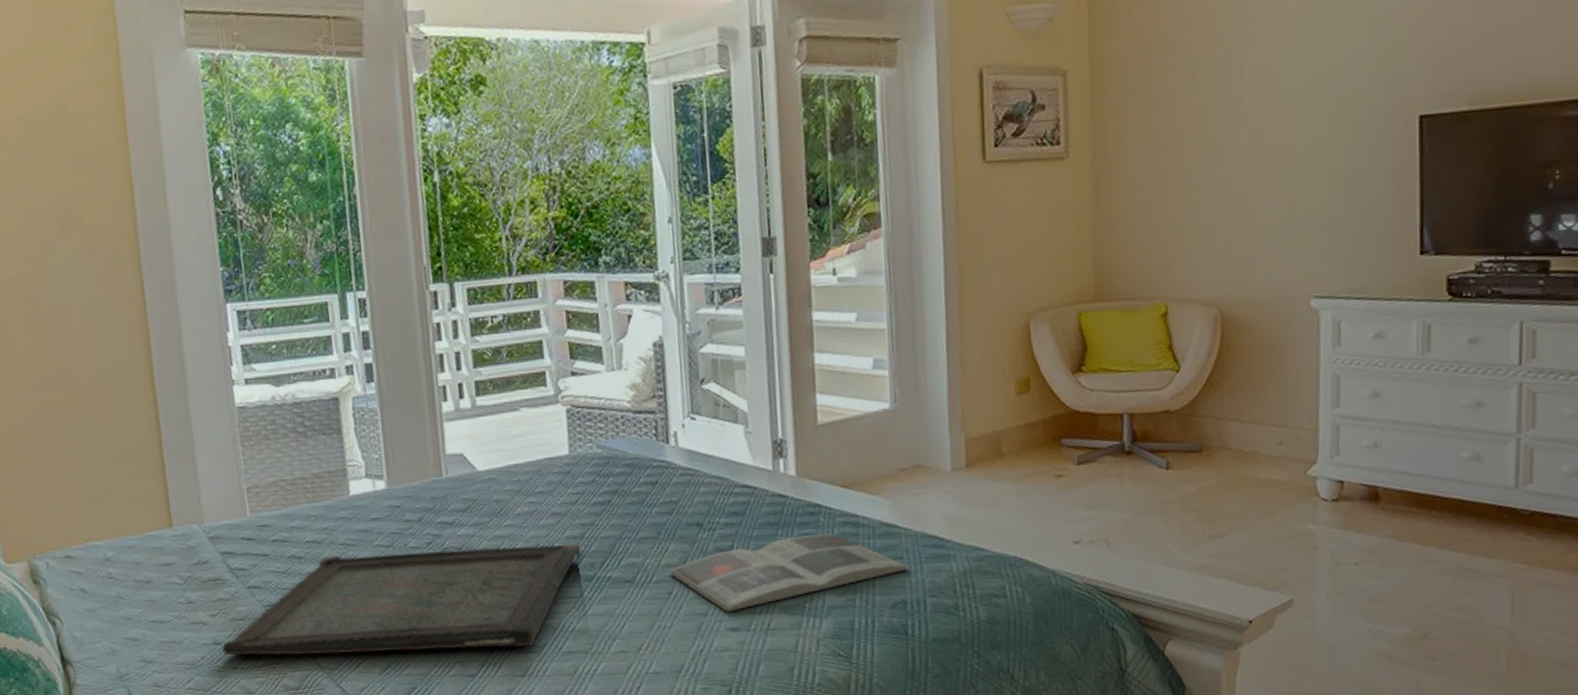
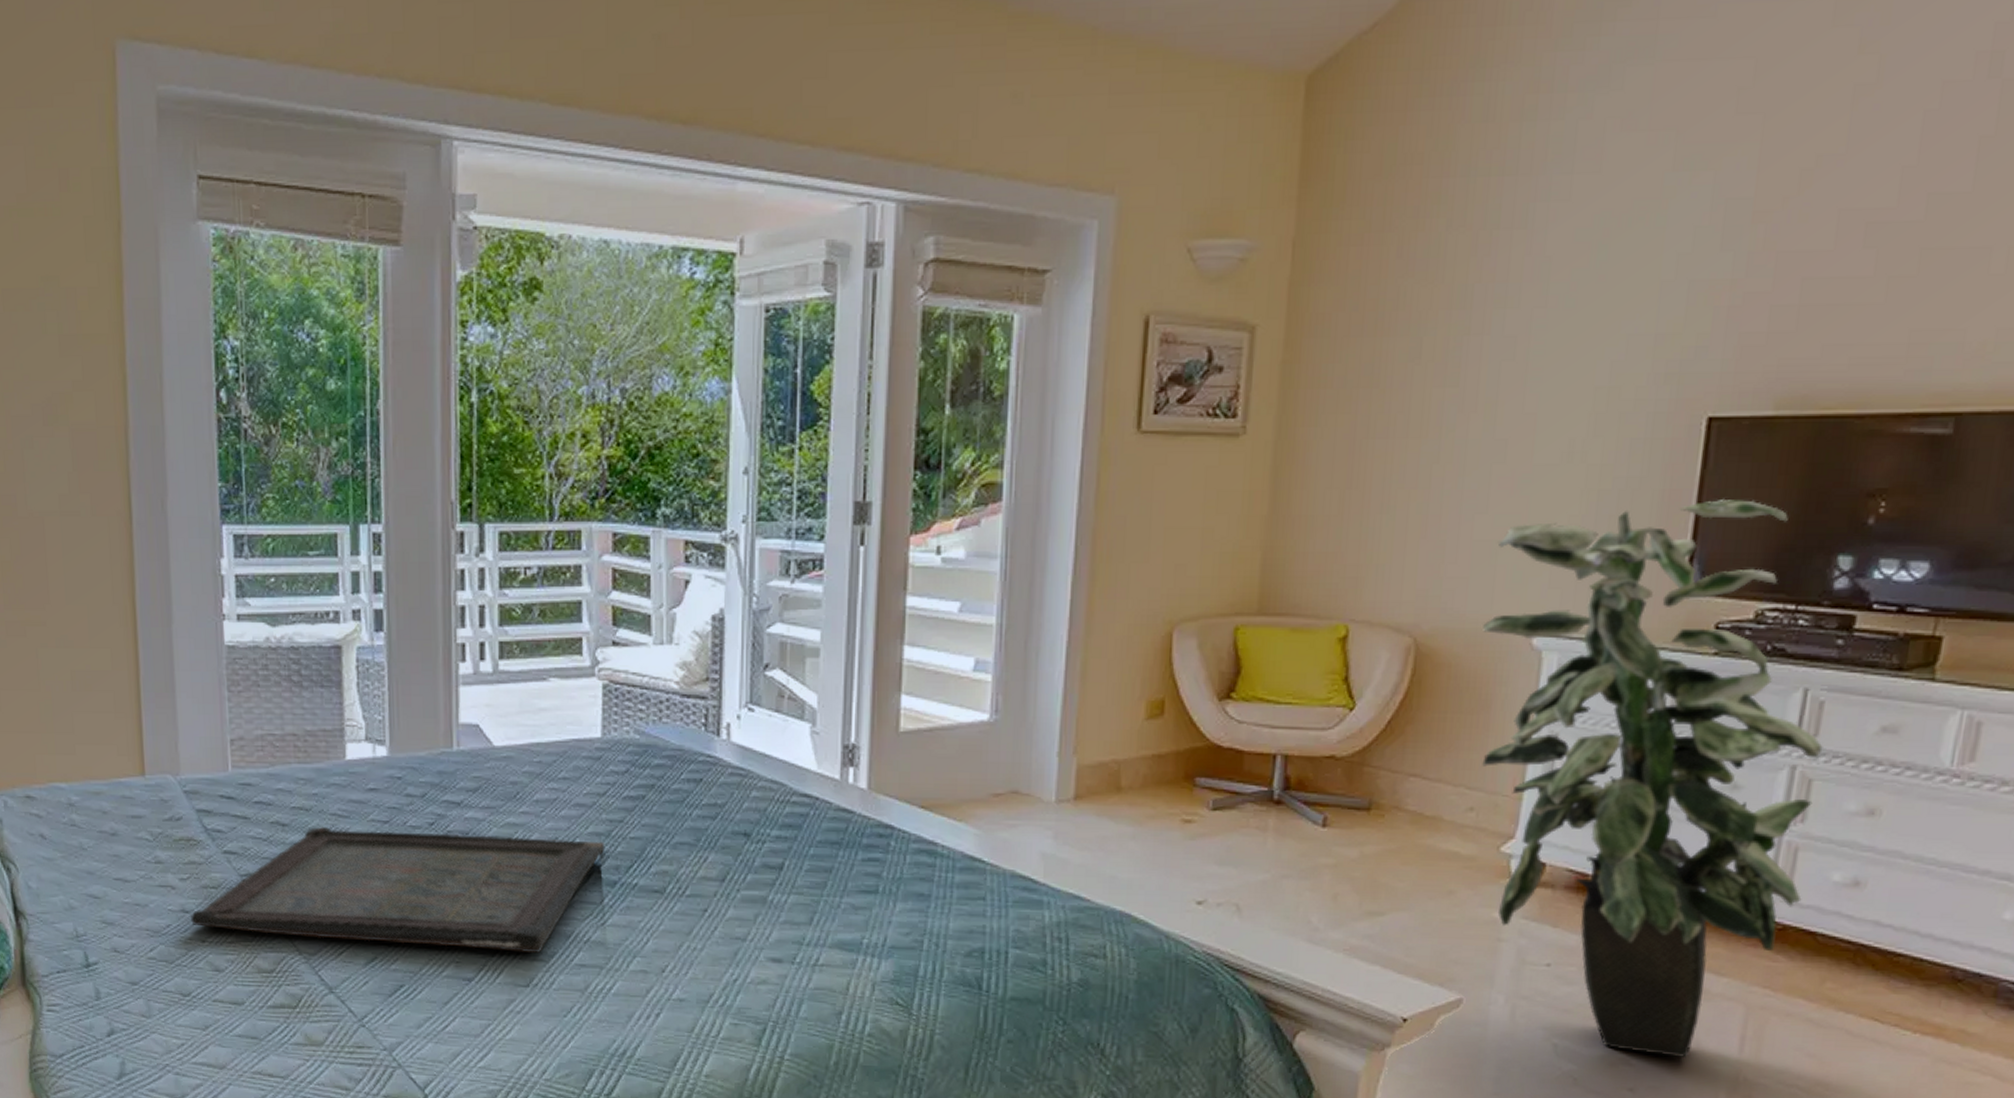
magazine: present [669,533,910,613] -> none [706,859,993,941]
indoor plant: none [1271,177,1541,628] -> present [1482,498,1823,1057]

